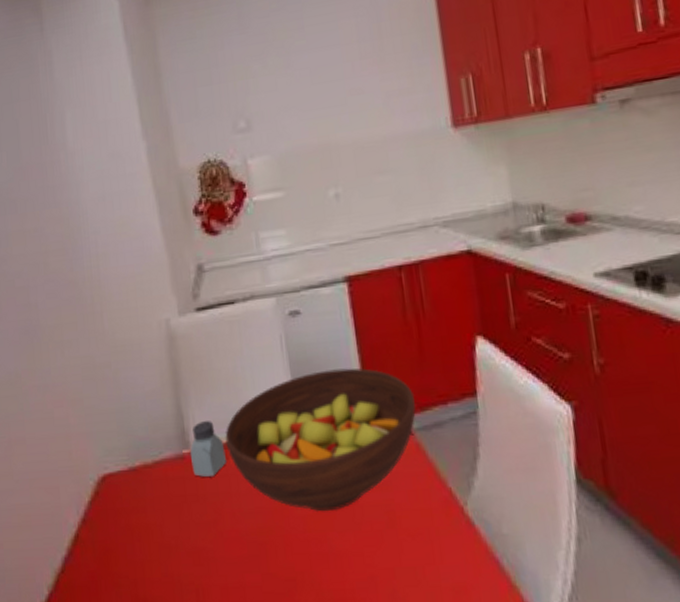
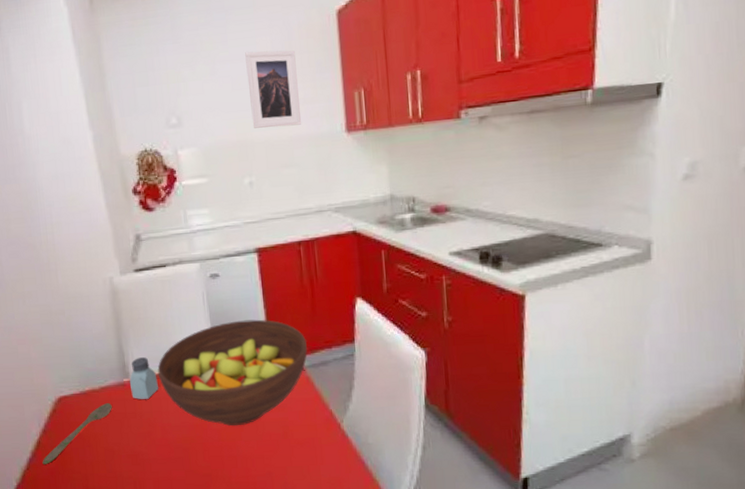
spoon: none [80,482,169,566] -> present [42,403,112,464]
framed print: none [325,33,397,129] -> present [245,50,302,128]

